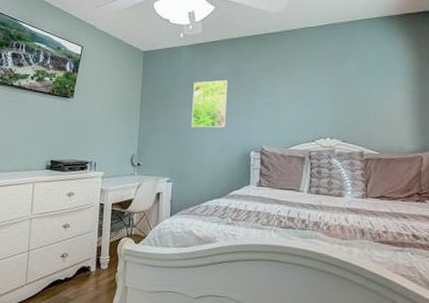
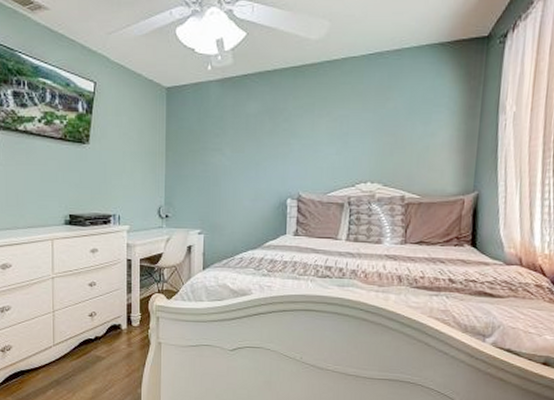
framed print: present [191,79,228,128] -> none [223,119,263,175]

